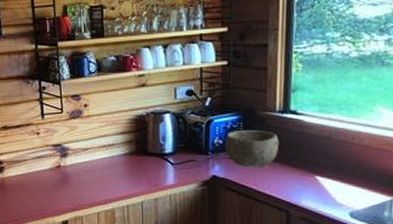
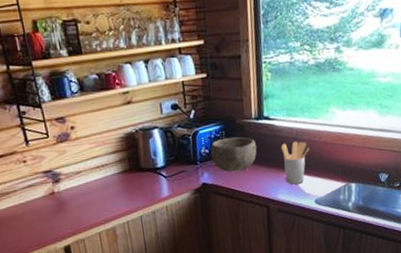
utensil holder: none [308,140,346,191] -> present [280,141,310,185]

